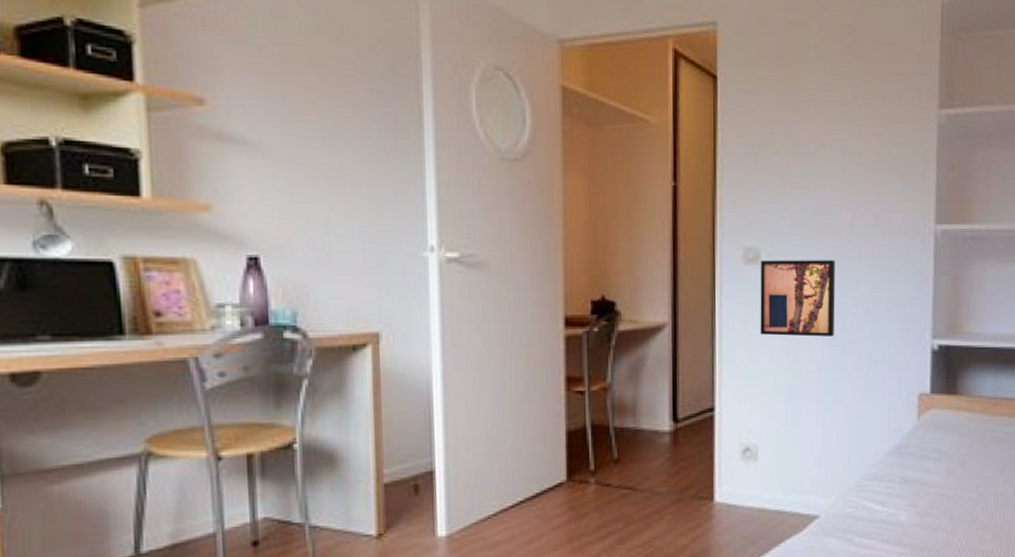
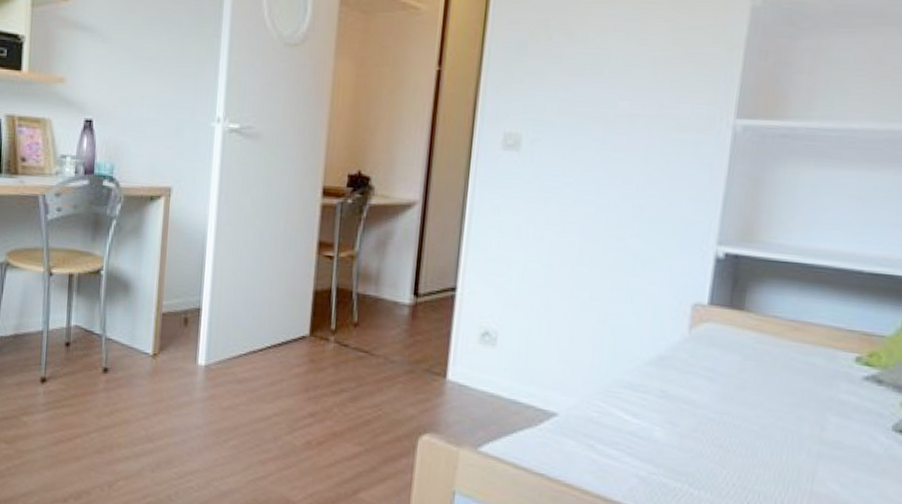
wall art: present [760,260,835,337] -> none [512,146,605,231]

